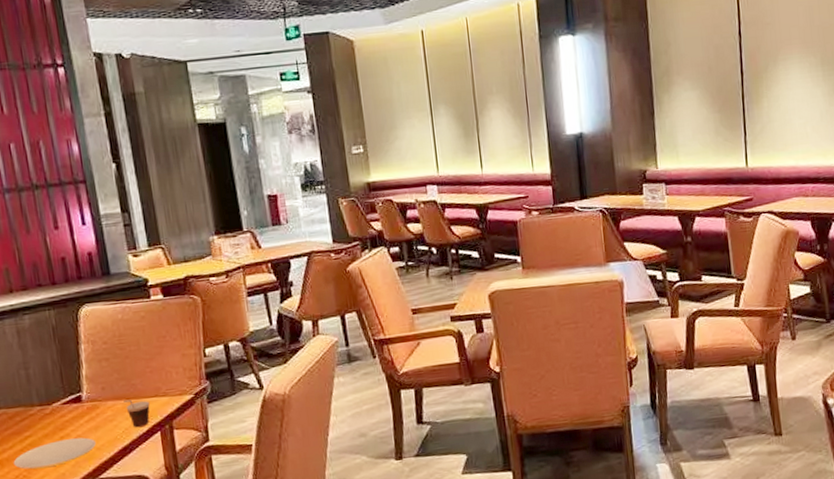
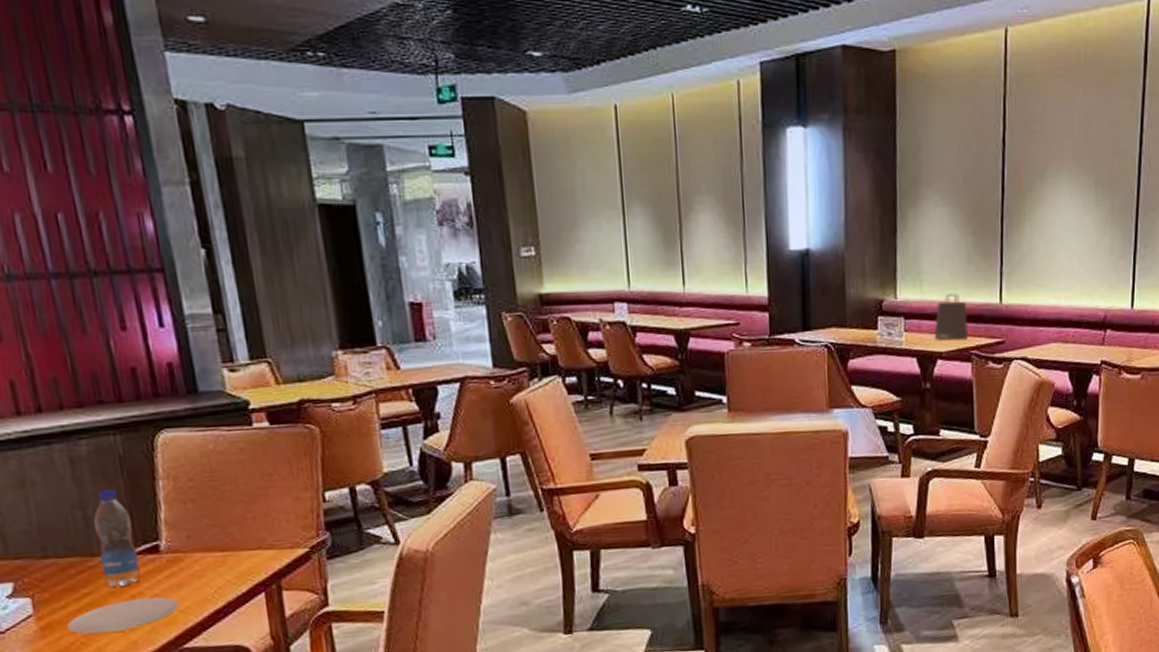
bottle: none [33,353,68,431] -> present [93,489,141,588]
cup: present [123,399,150,427] -> none [216,551,251,586]
shopping bag: none [691,161,721,202] -> present [934,293,969,341]

